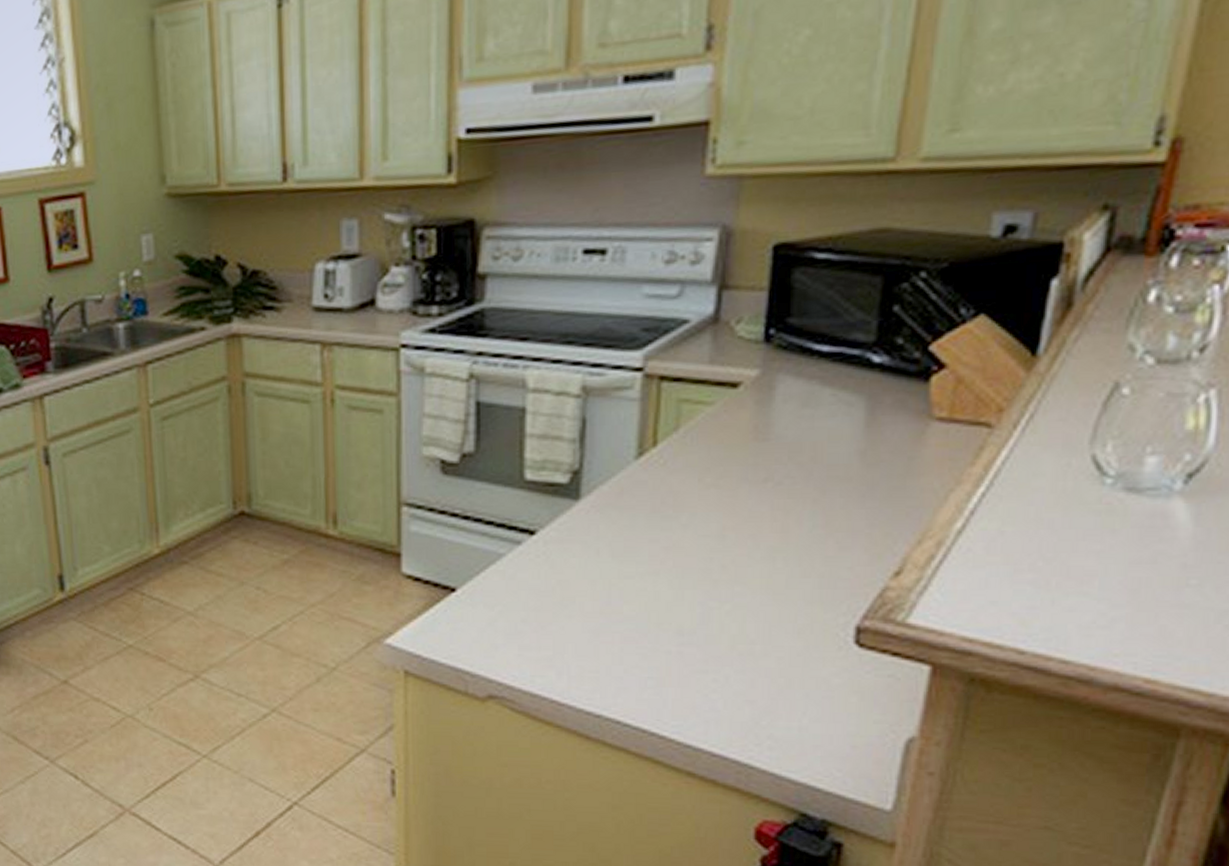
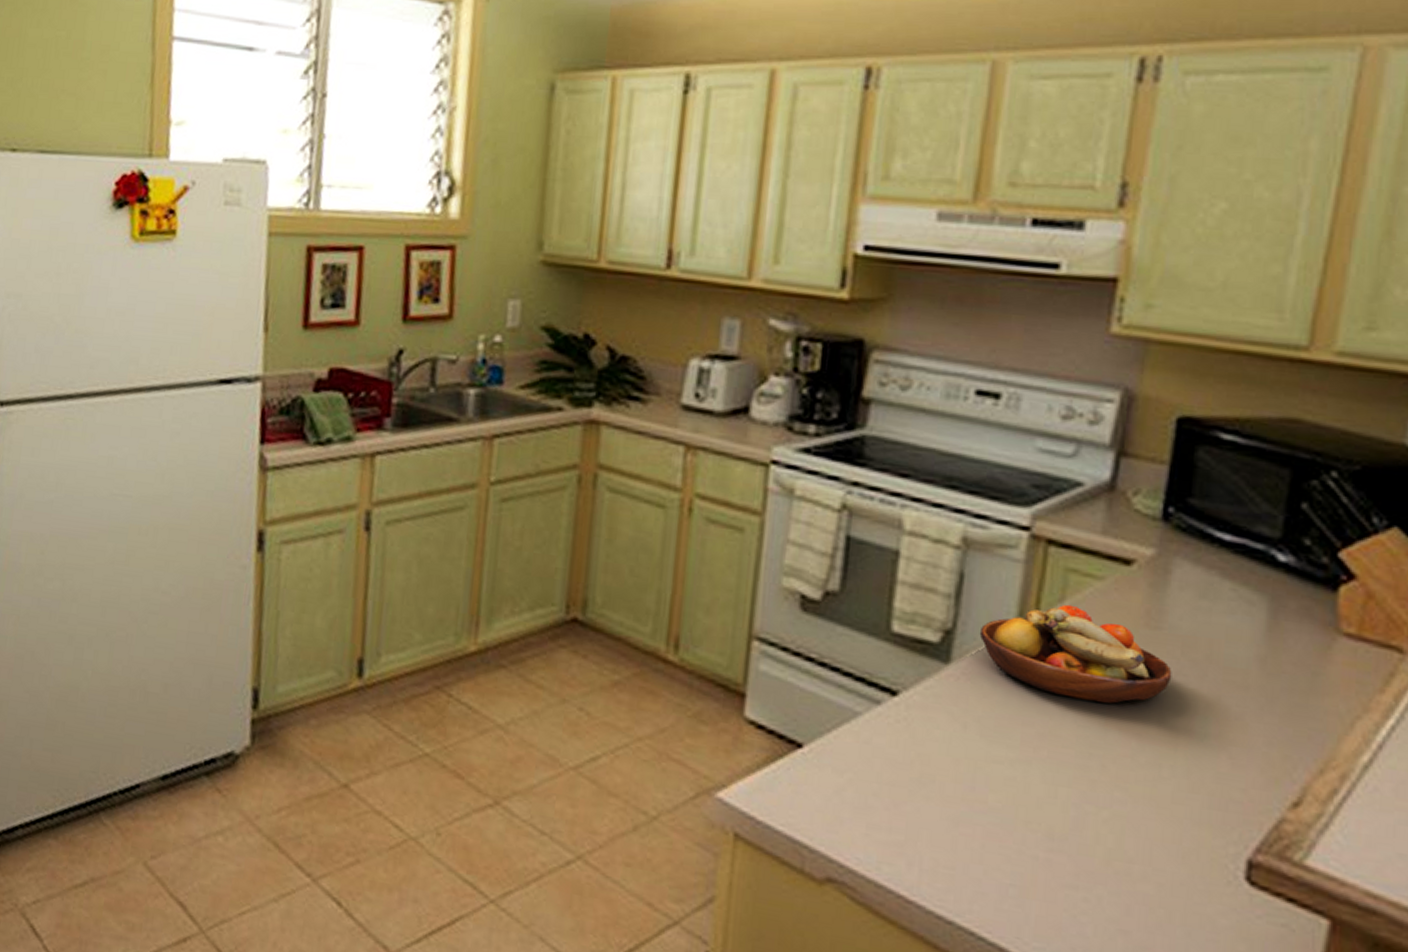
fruit bowl: none [604,431,781,513] -> present [979,604,1172,704]

